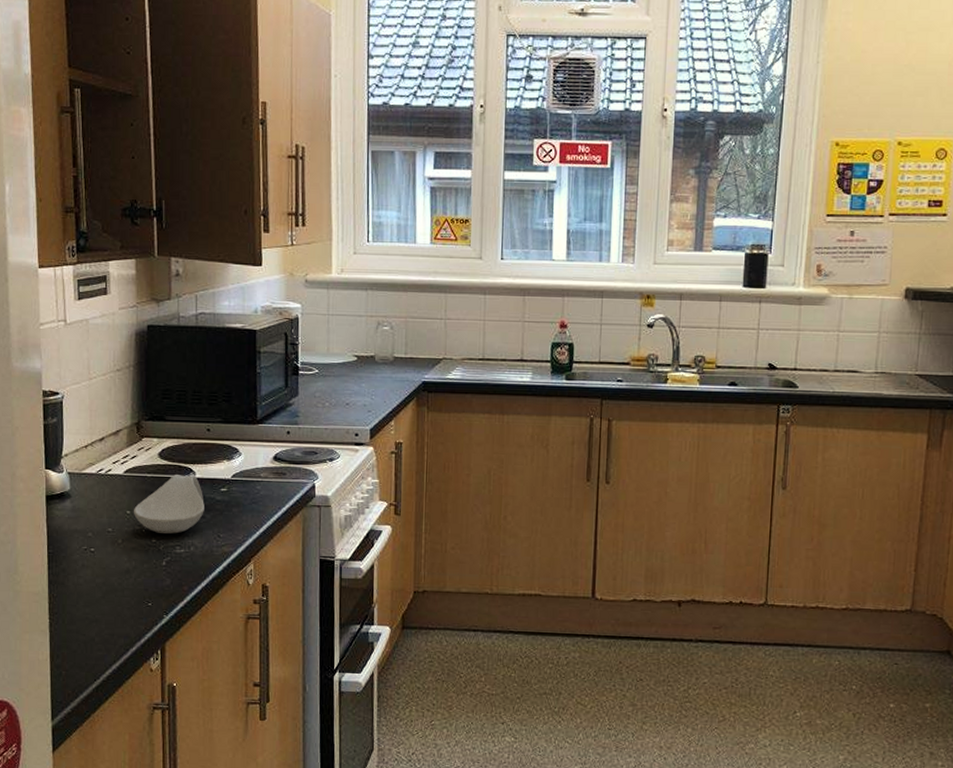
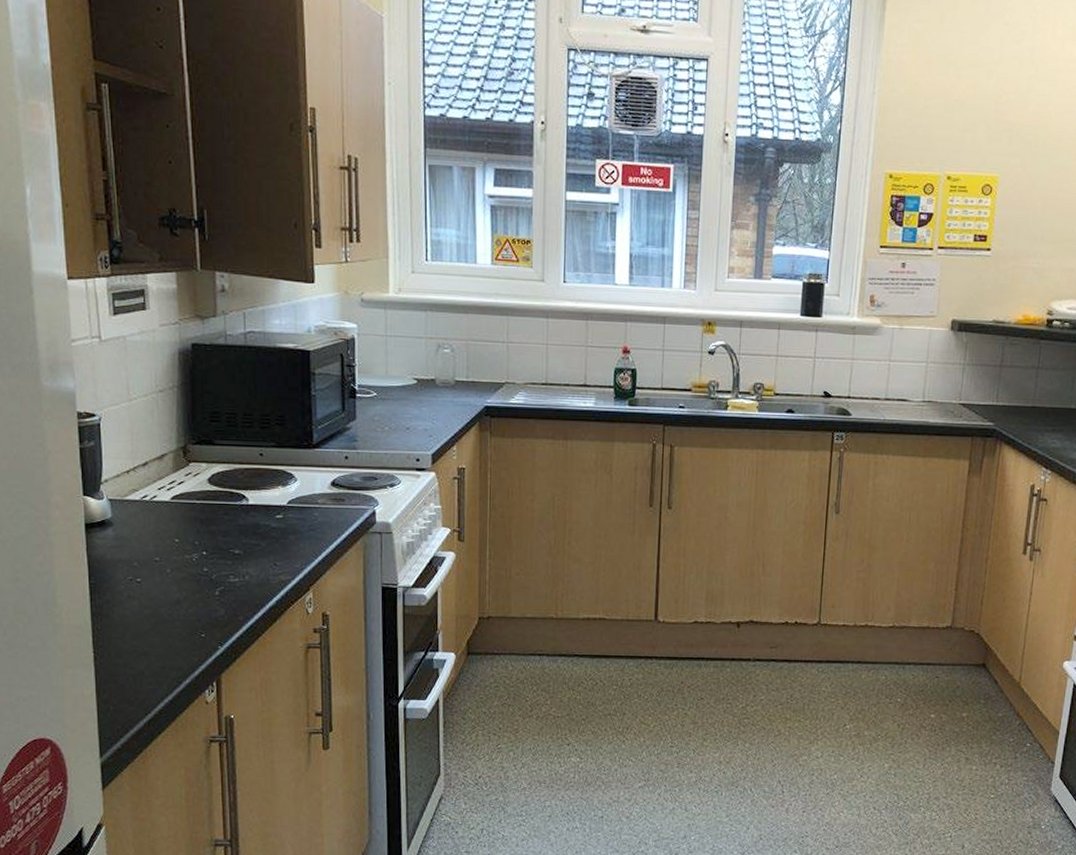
spoon rest: present [134,475,204,534] -> none [183,501,259,563]

